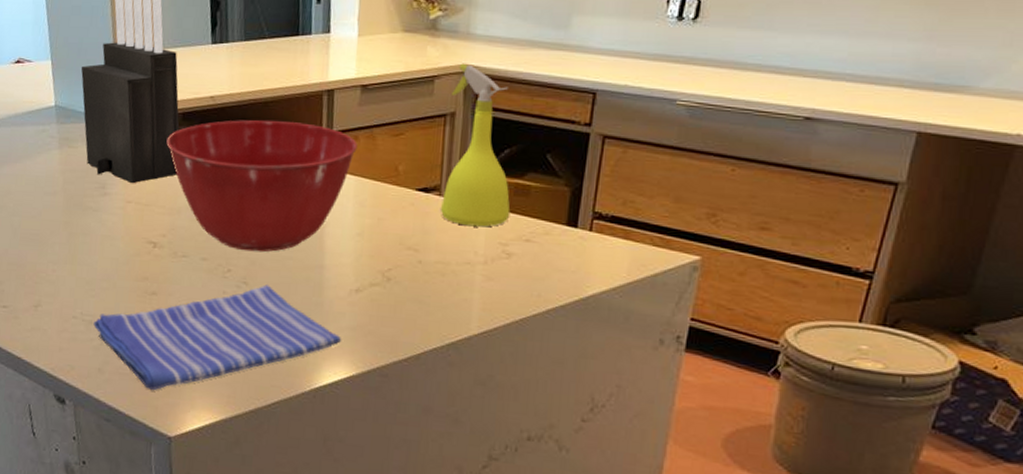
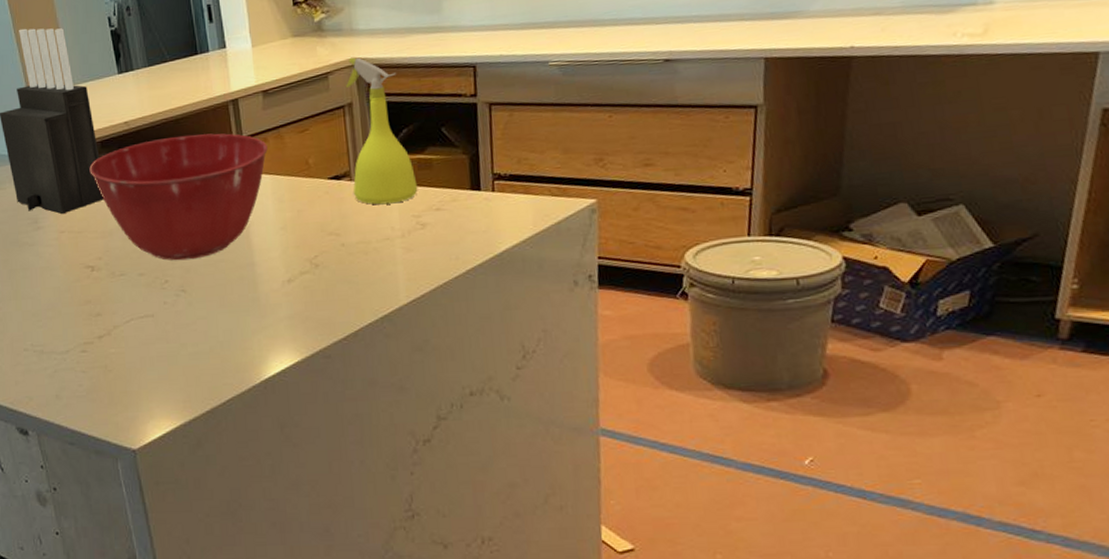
dish towel: present [93,284,342,391] -> none [45,289,283,408]

